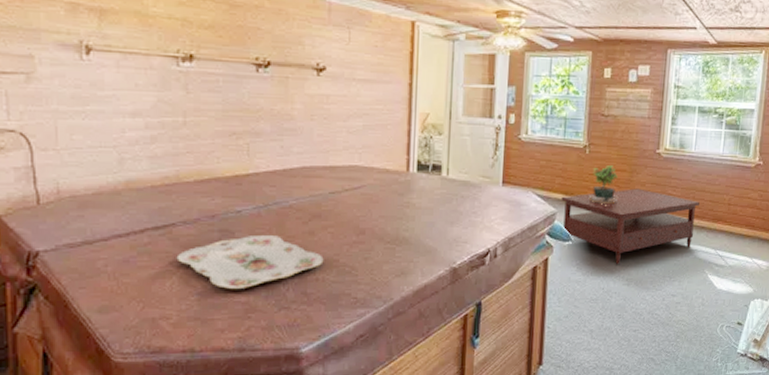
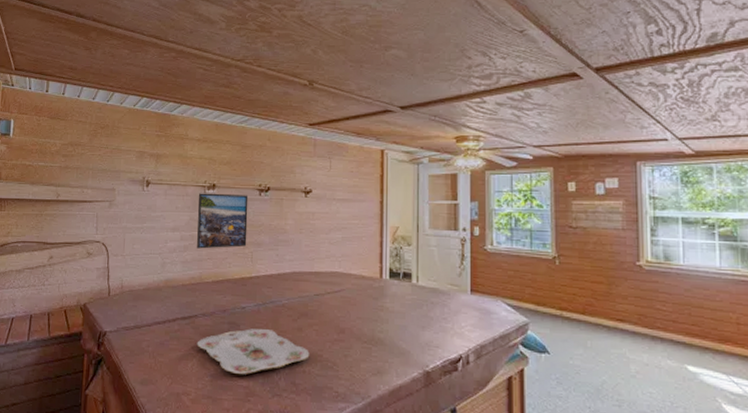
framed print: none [168,66,241,140] -> present [197,193,249,249]
coffee table: present [561,188,700,265] -> none [533,301,698,383]
potted plant: present [588,165,618,206] -> none [563,277,596,319]

